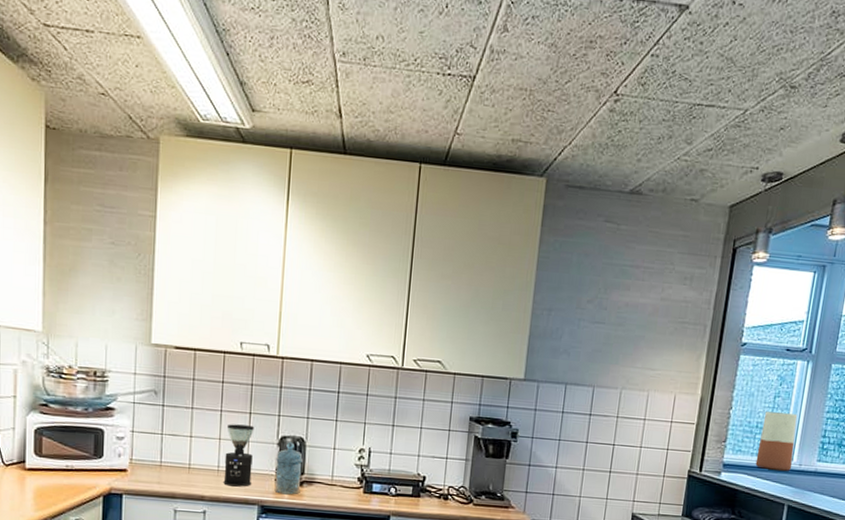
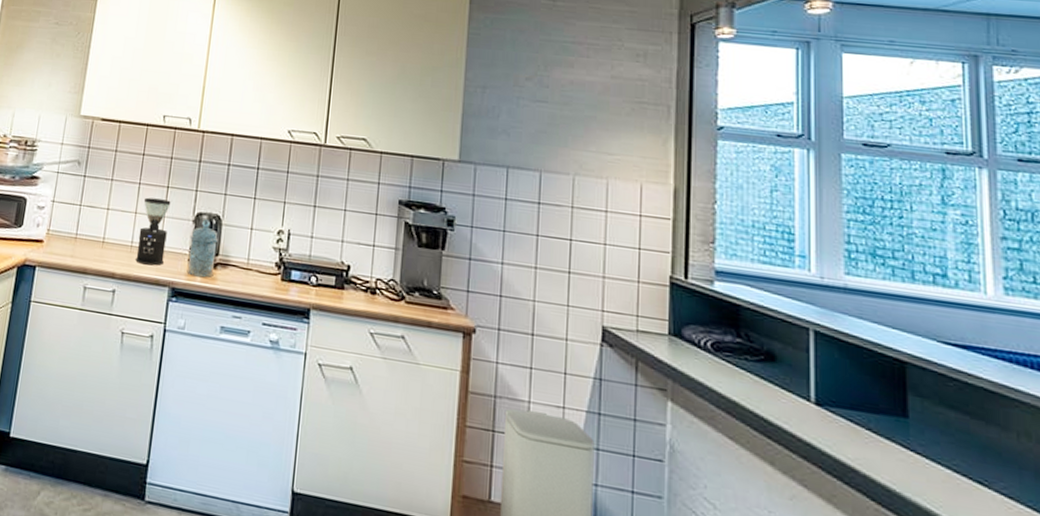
vase: present [755,411,798,472] -> none [759,208,811,285]

